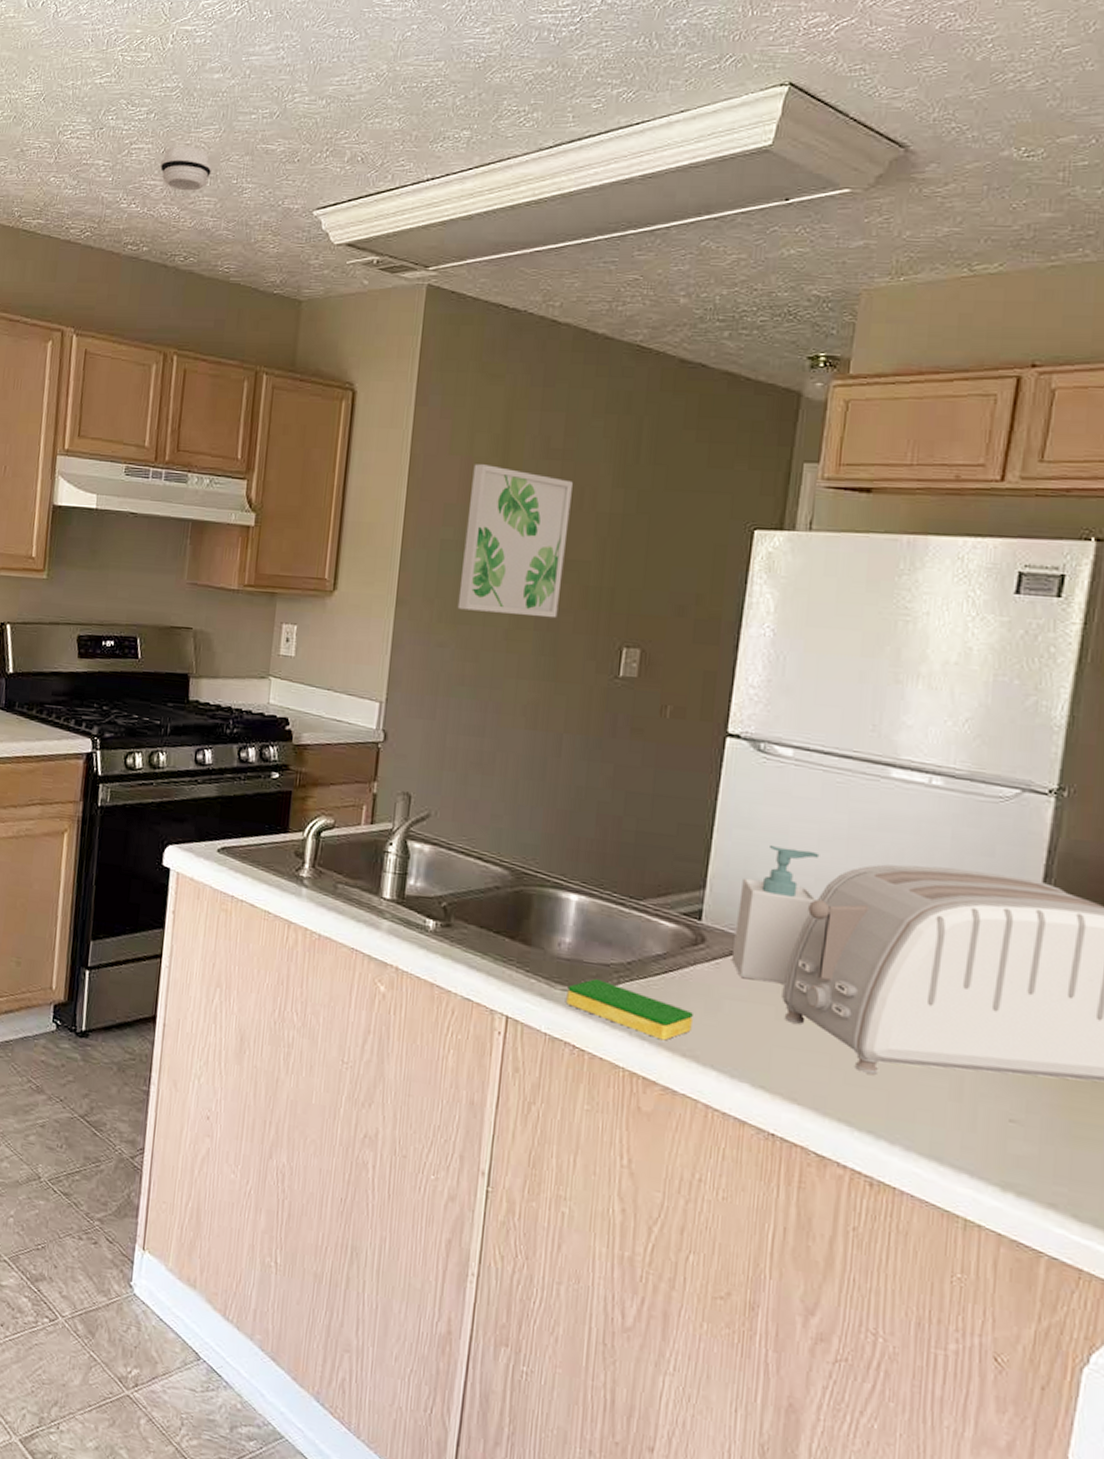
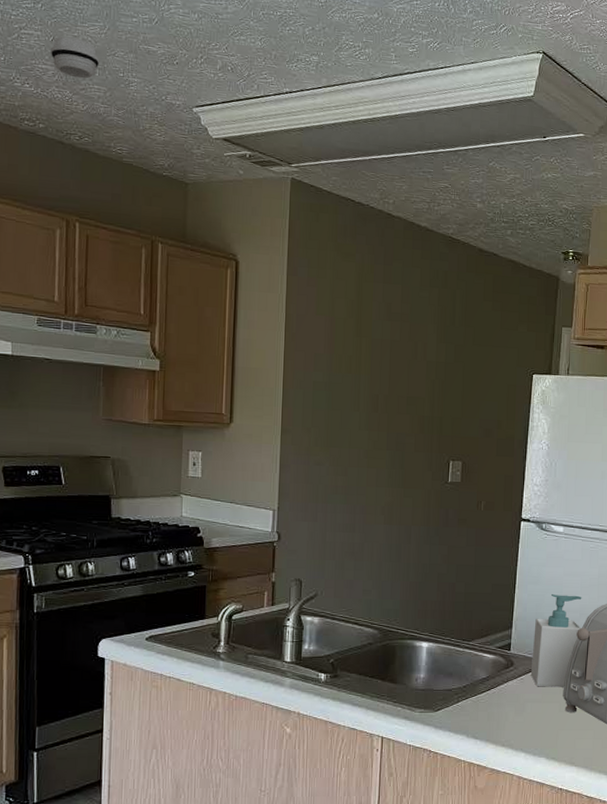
wall art: present [457,464,573,619] -> none [329,323,409,441]
dish sponge: present [566,979,693,1041] -> none [423,701,508,737]

